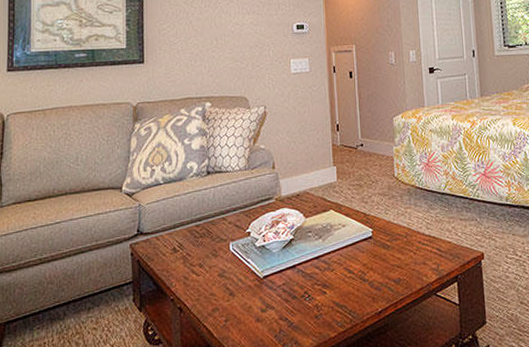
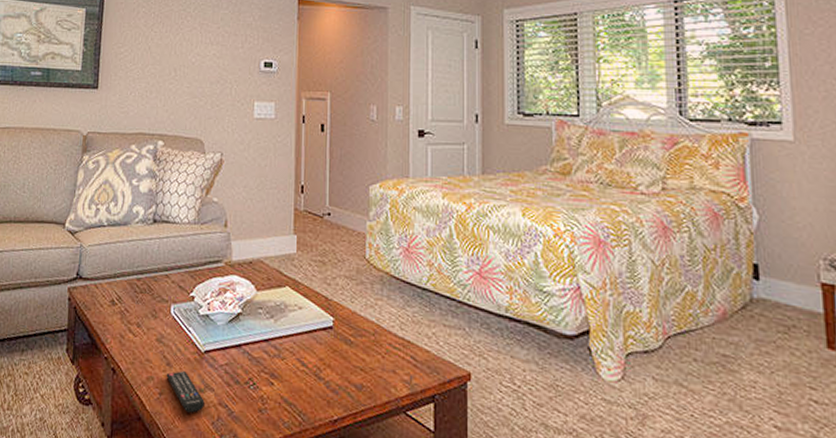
remote control: none [230,297,267,332] -> present [166,371,205,413]

